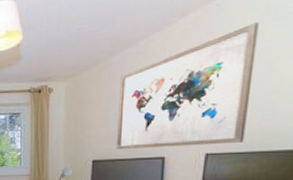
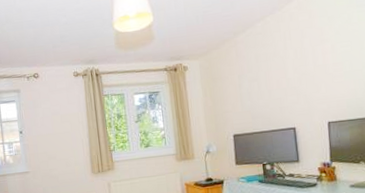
wall art: present [117,22,259,149] -> none [246,8,355,123]

